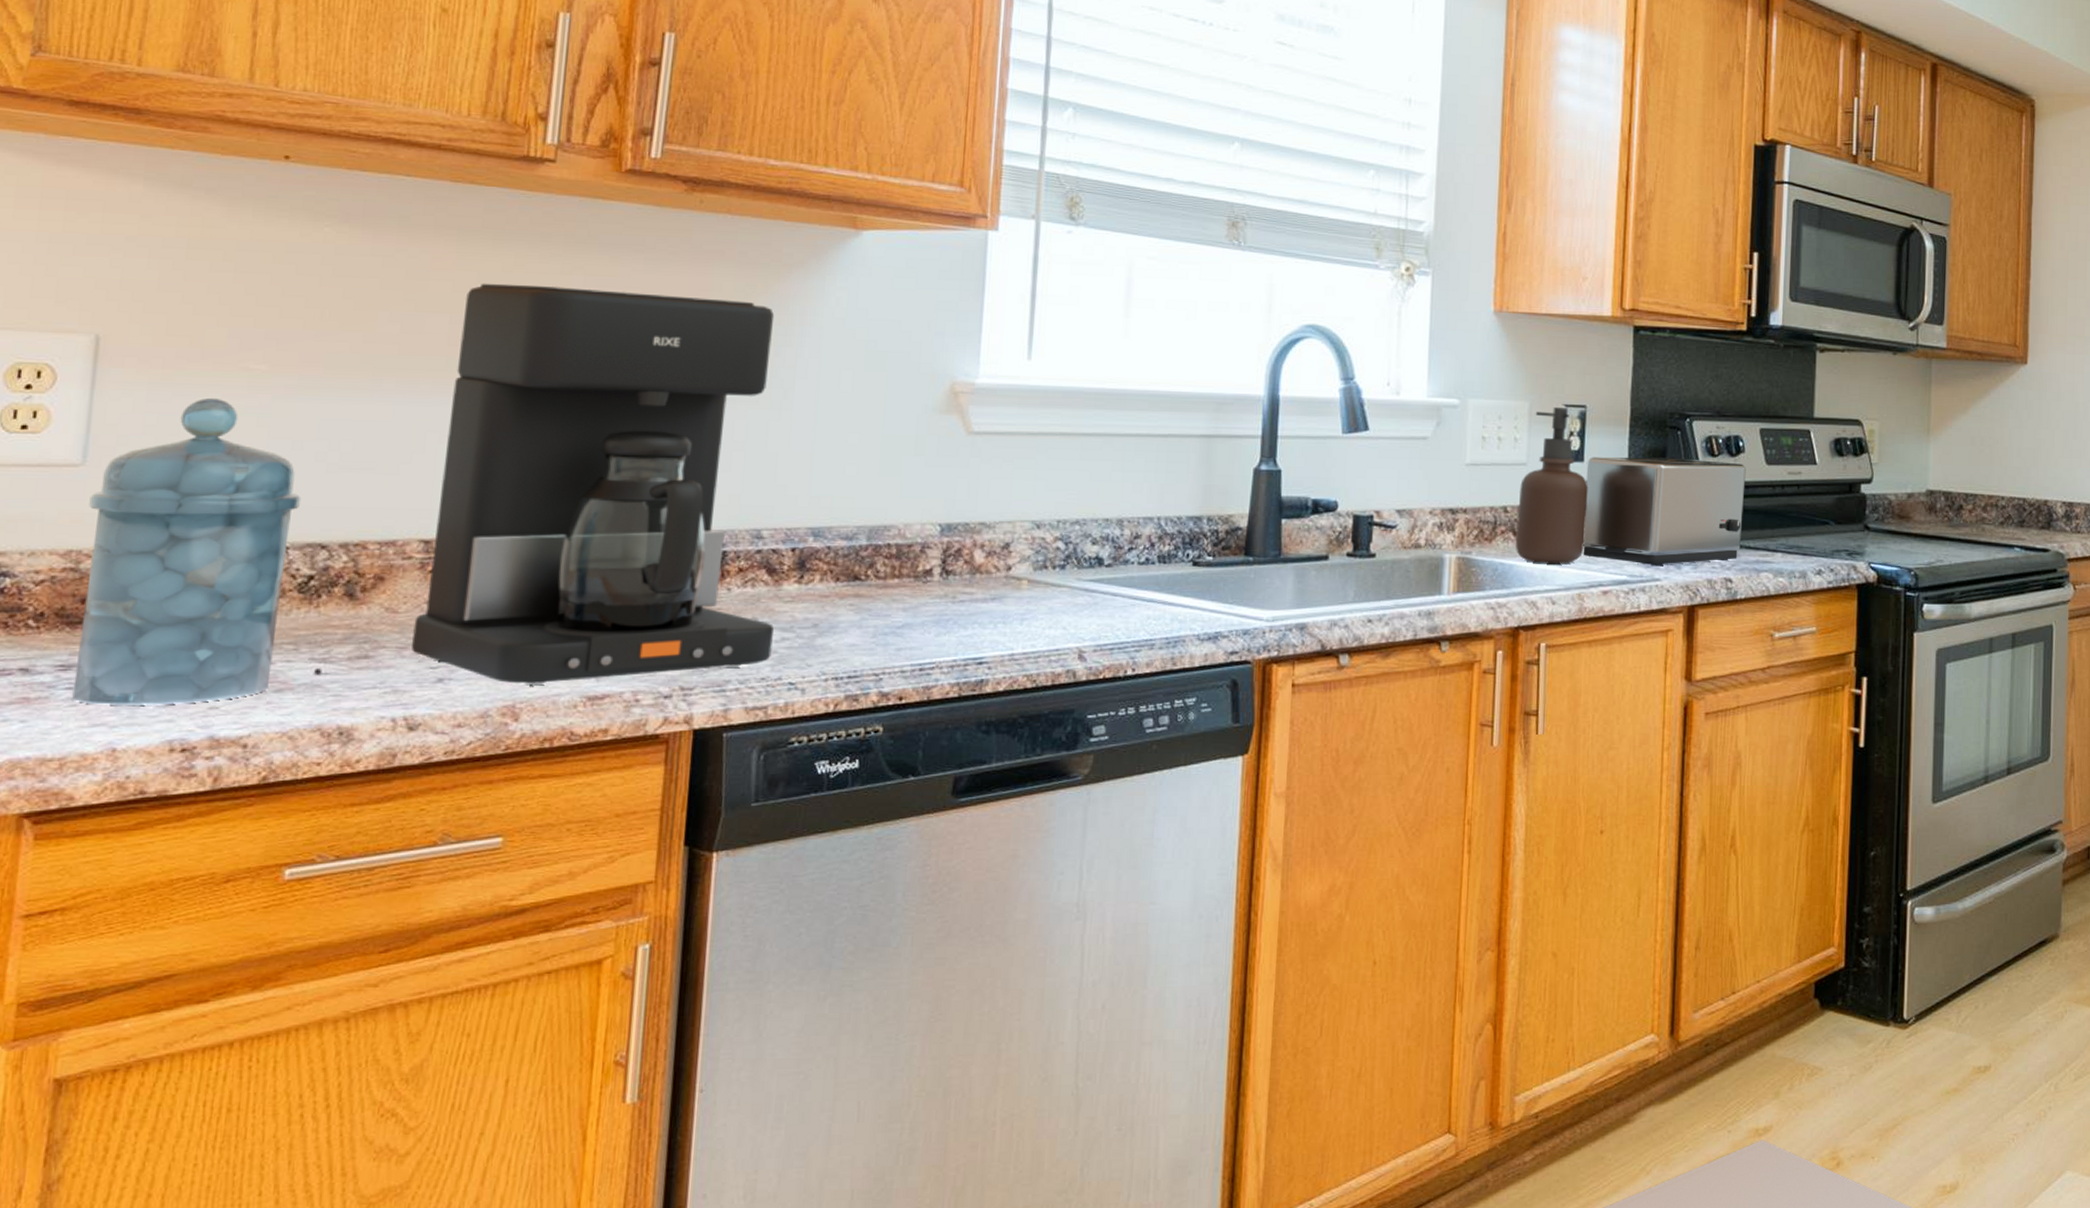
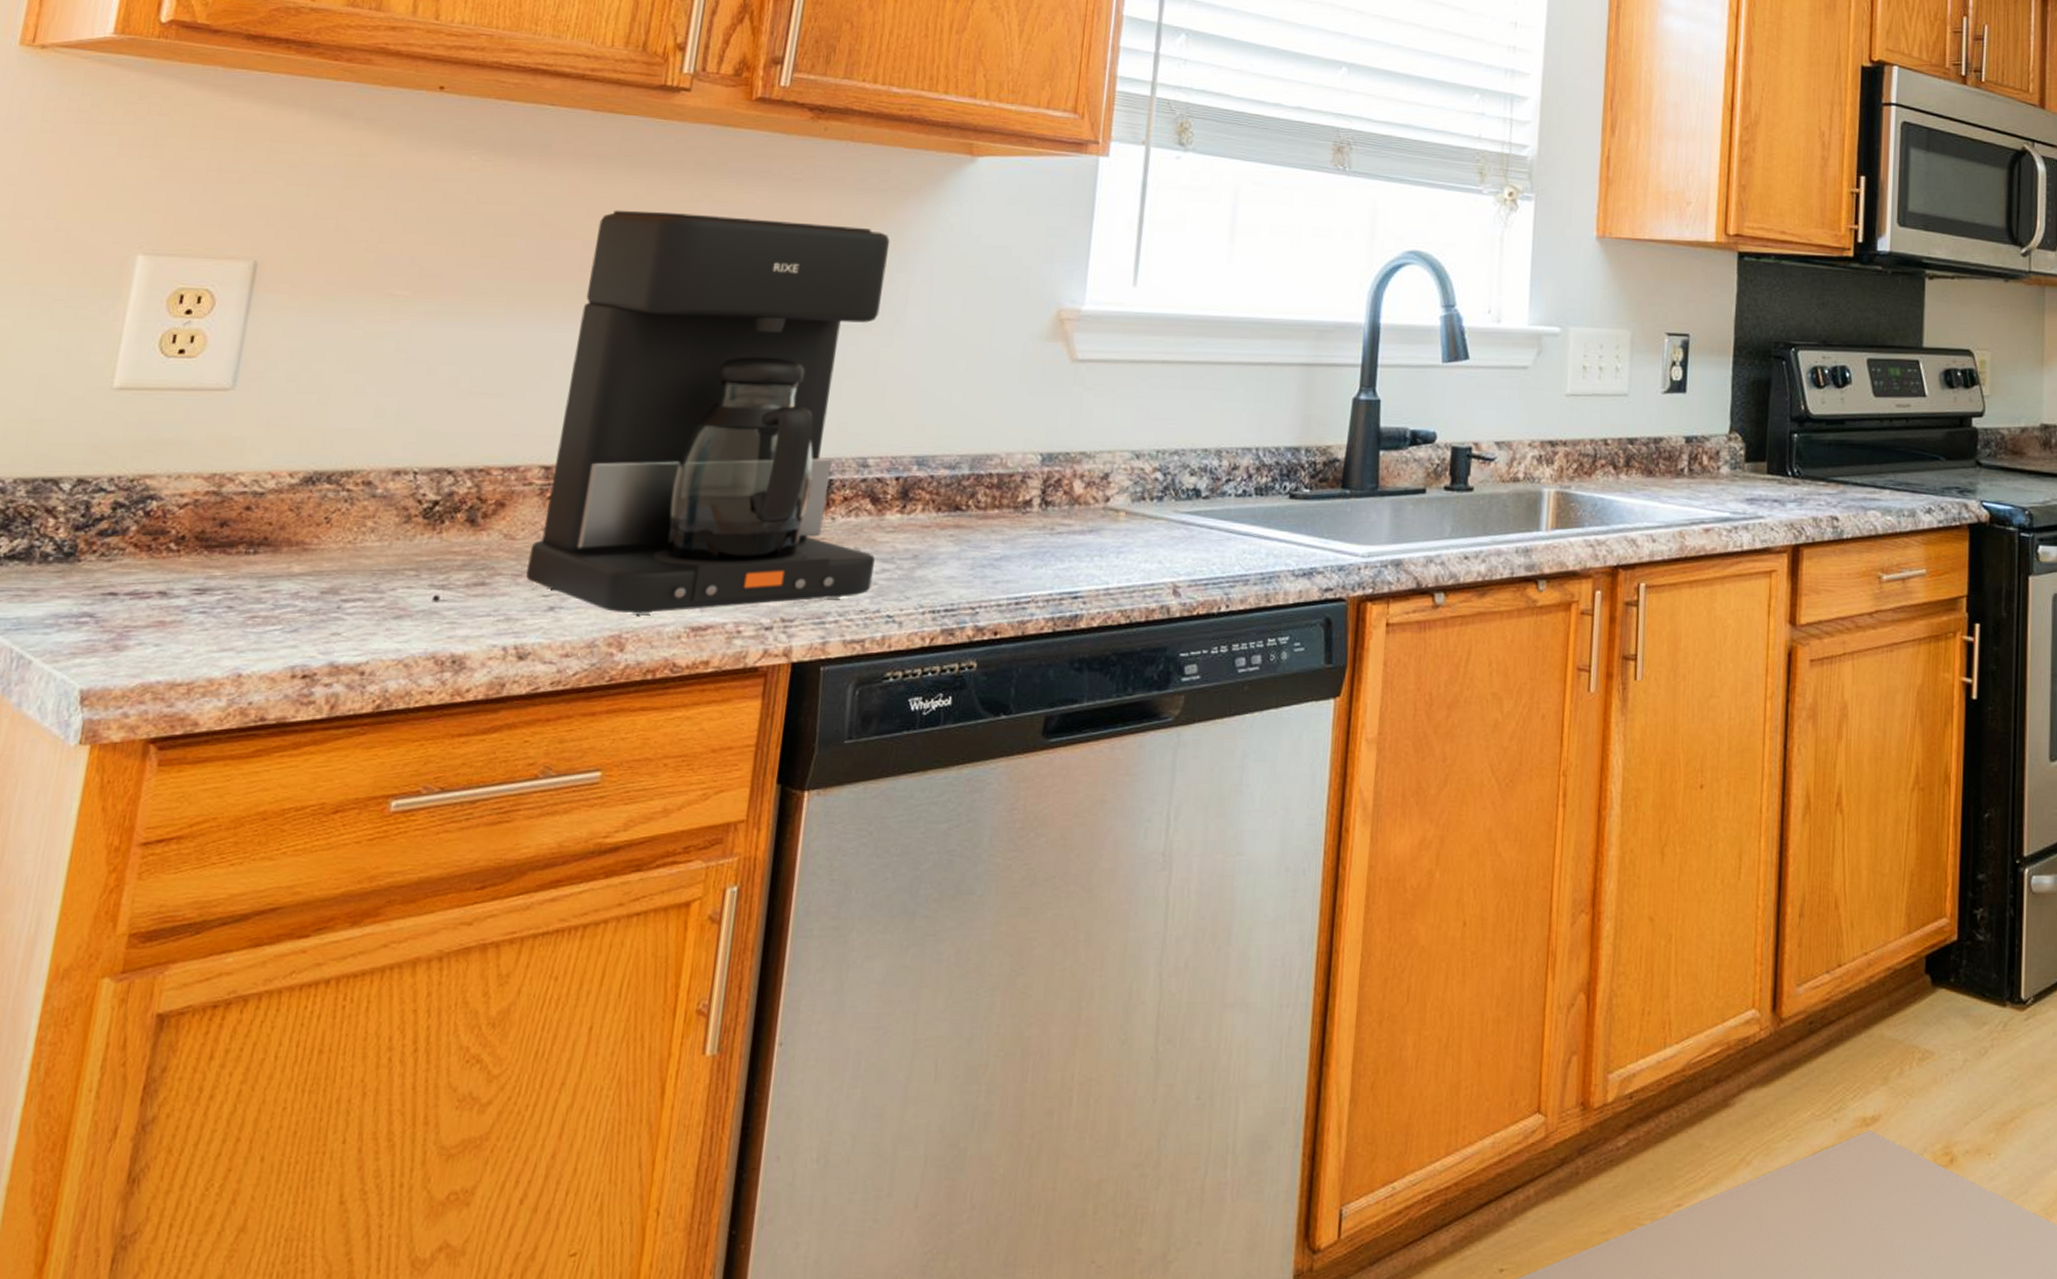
canister: present [72,397,302,705] -> none [204,323,433,631]
soap dispenser: present [1516,407,1588,563] -> none [1616,336,1691,499]
toaster: present [1583,456,1746,566] -> none [1684,387,1853,503]

